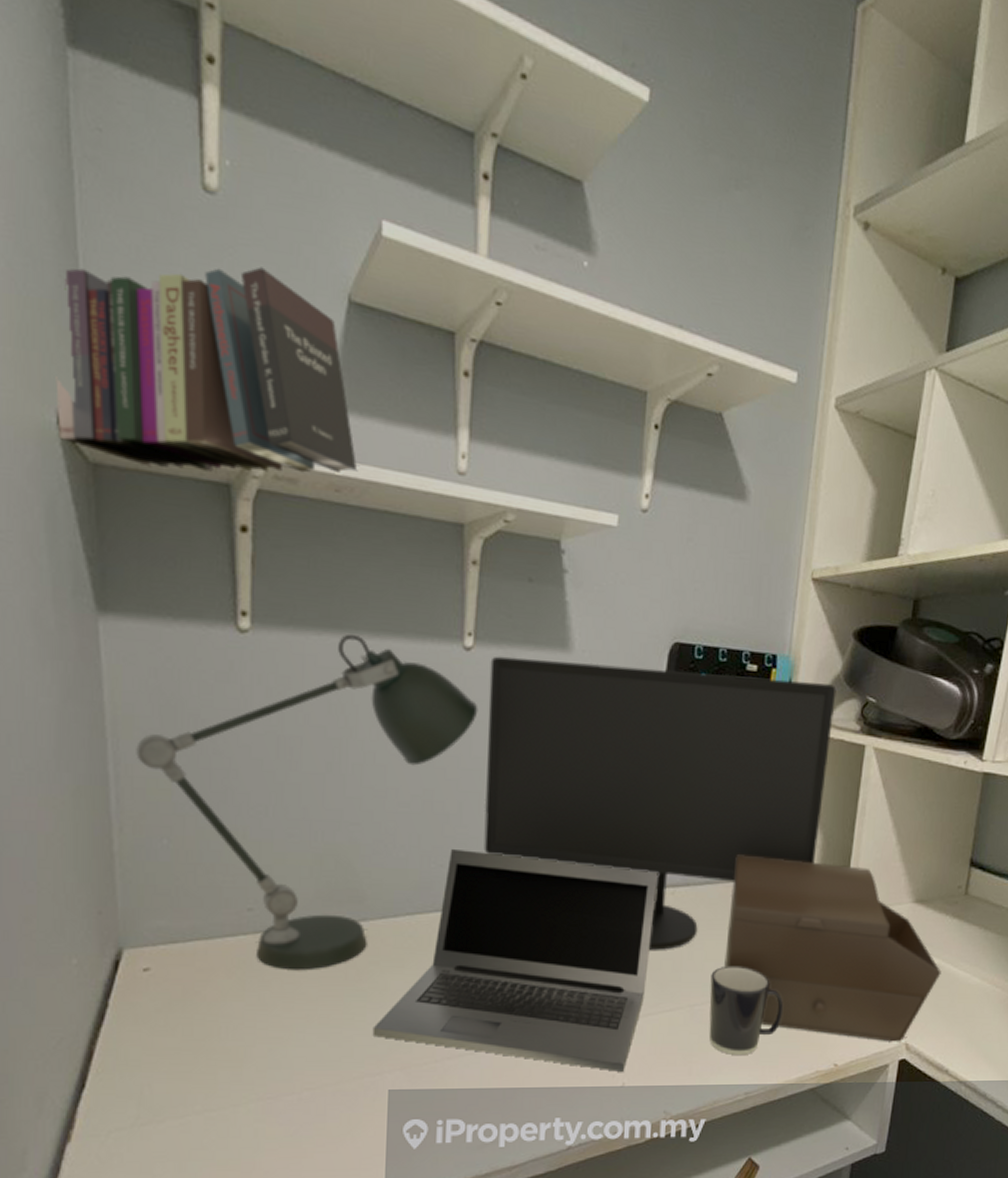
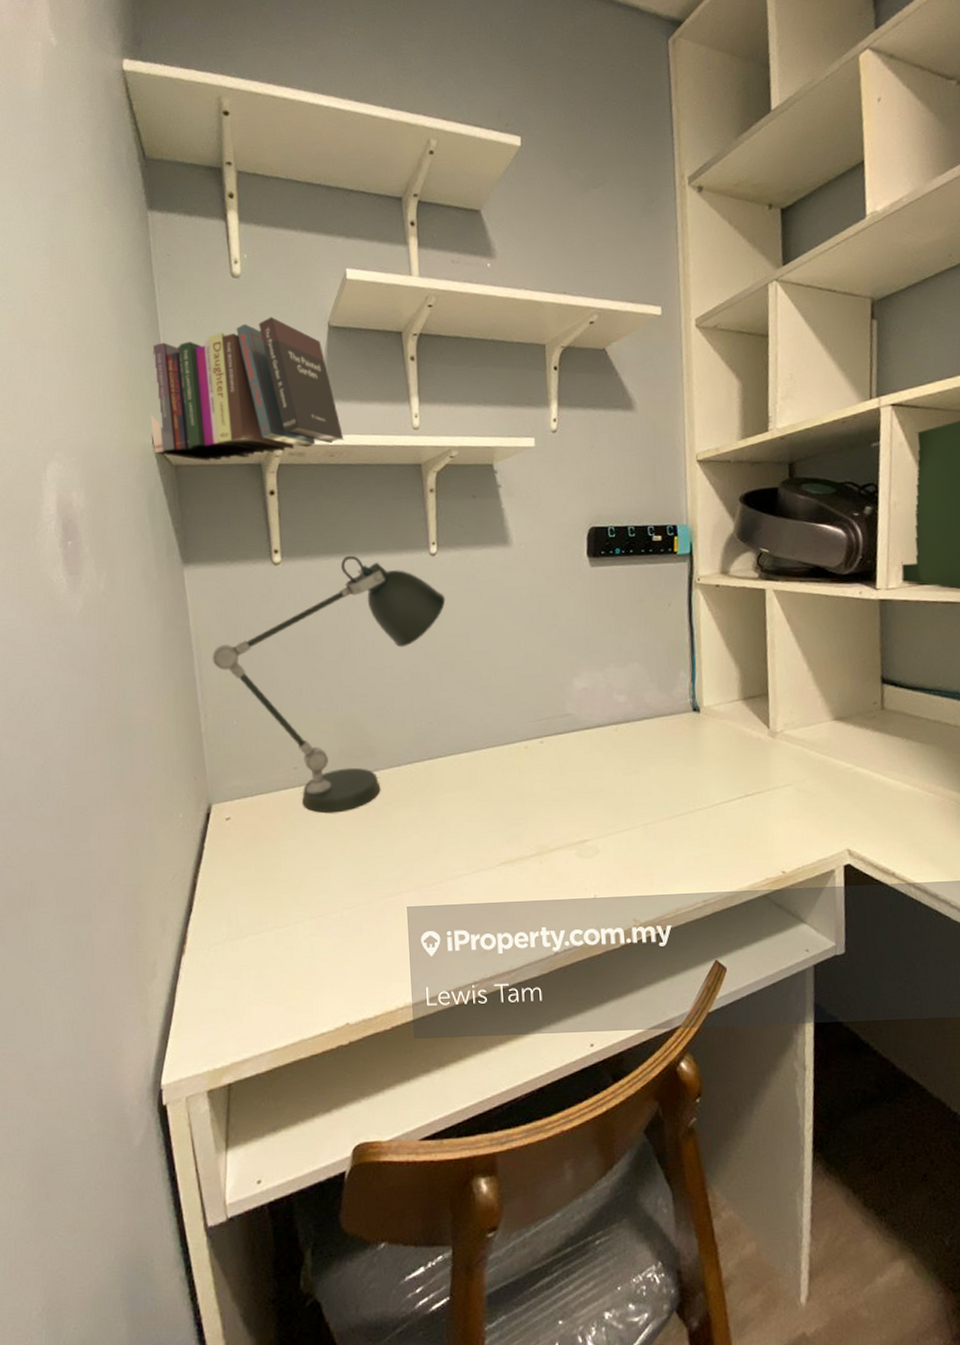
laptop: present [372,848,658,1072] -> none [390,708,604,885]
computer monitor: present [483,656,837,950] -> none [450,542,736,779]
mug: present [709,965,784,1056] -> none [658,787,728,867]
sewing box: present [724,854,941,1042] -> none [665,692,871,849]

